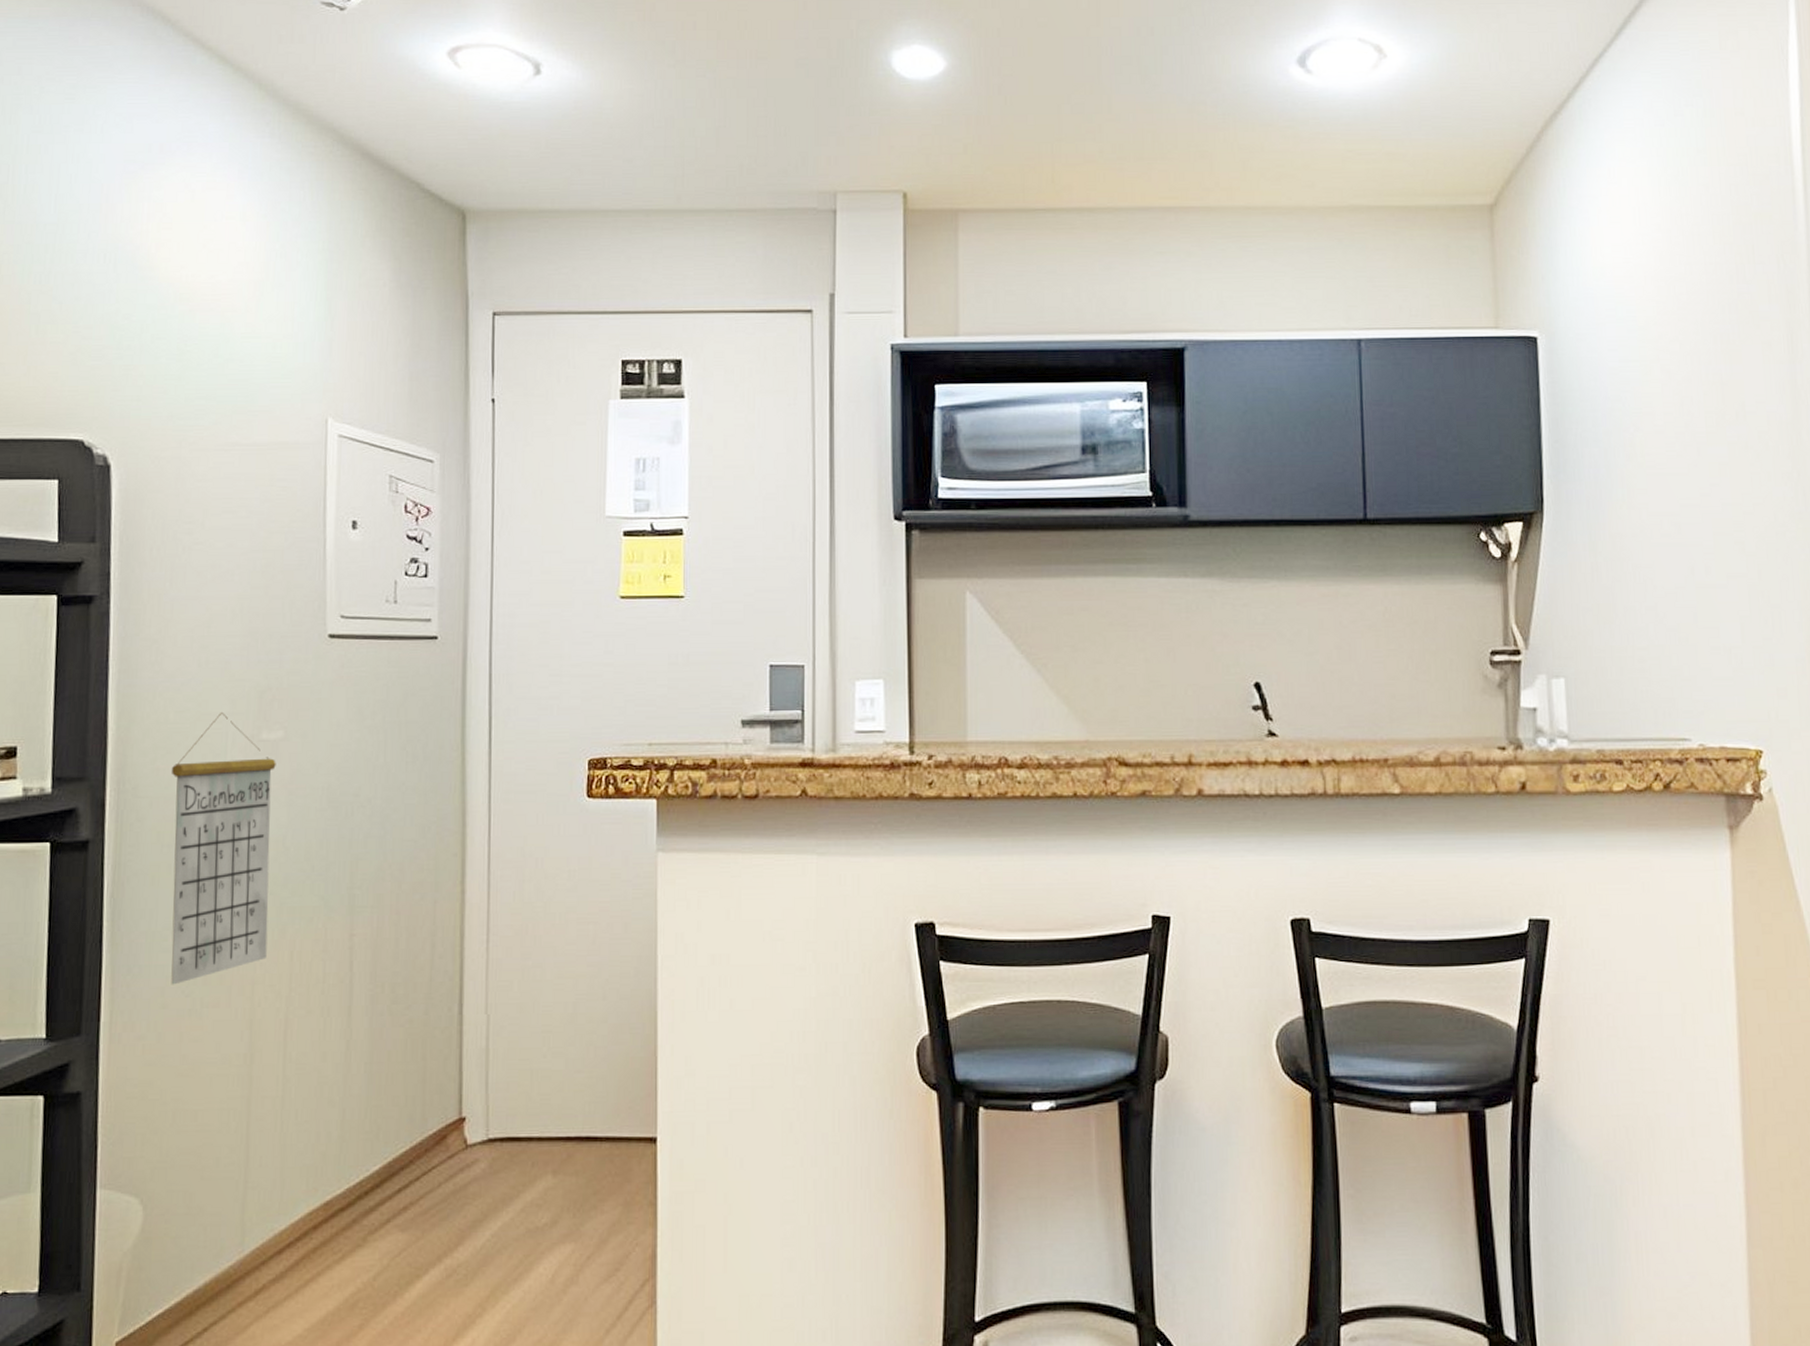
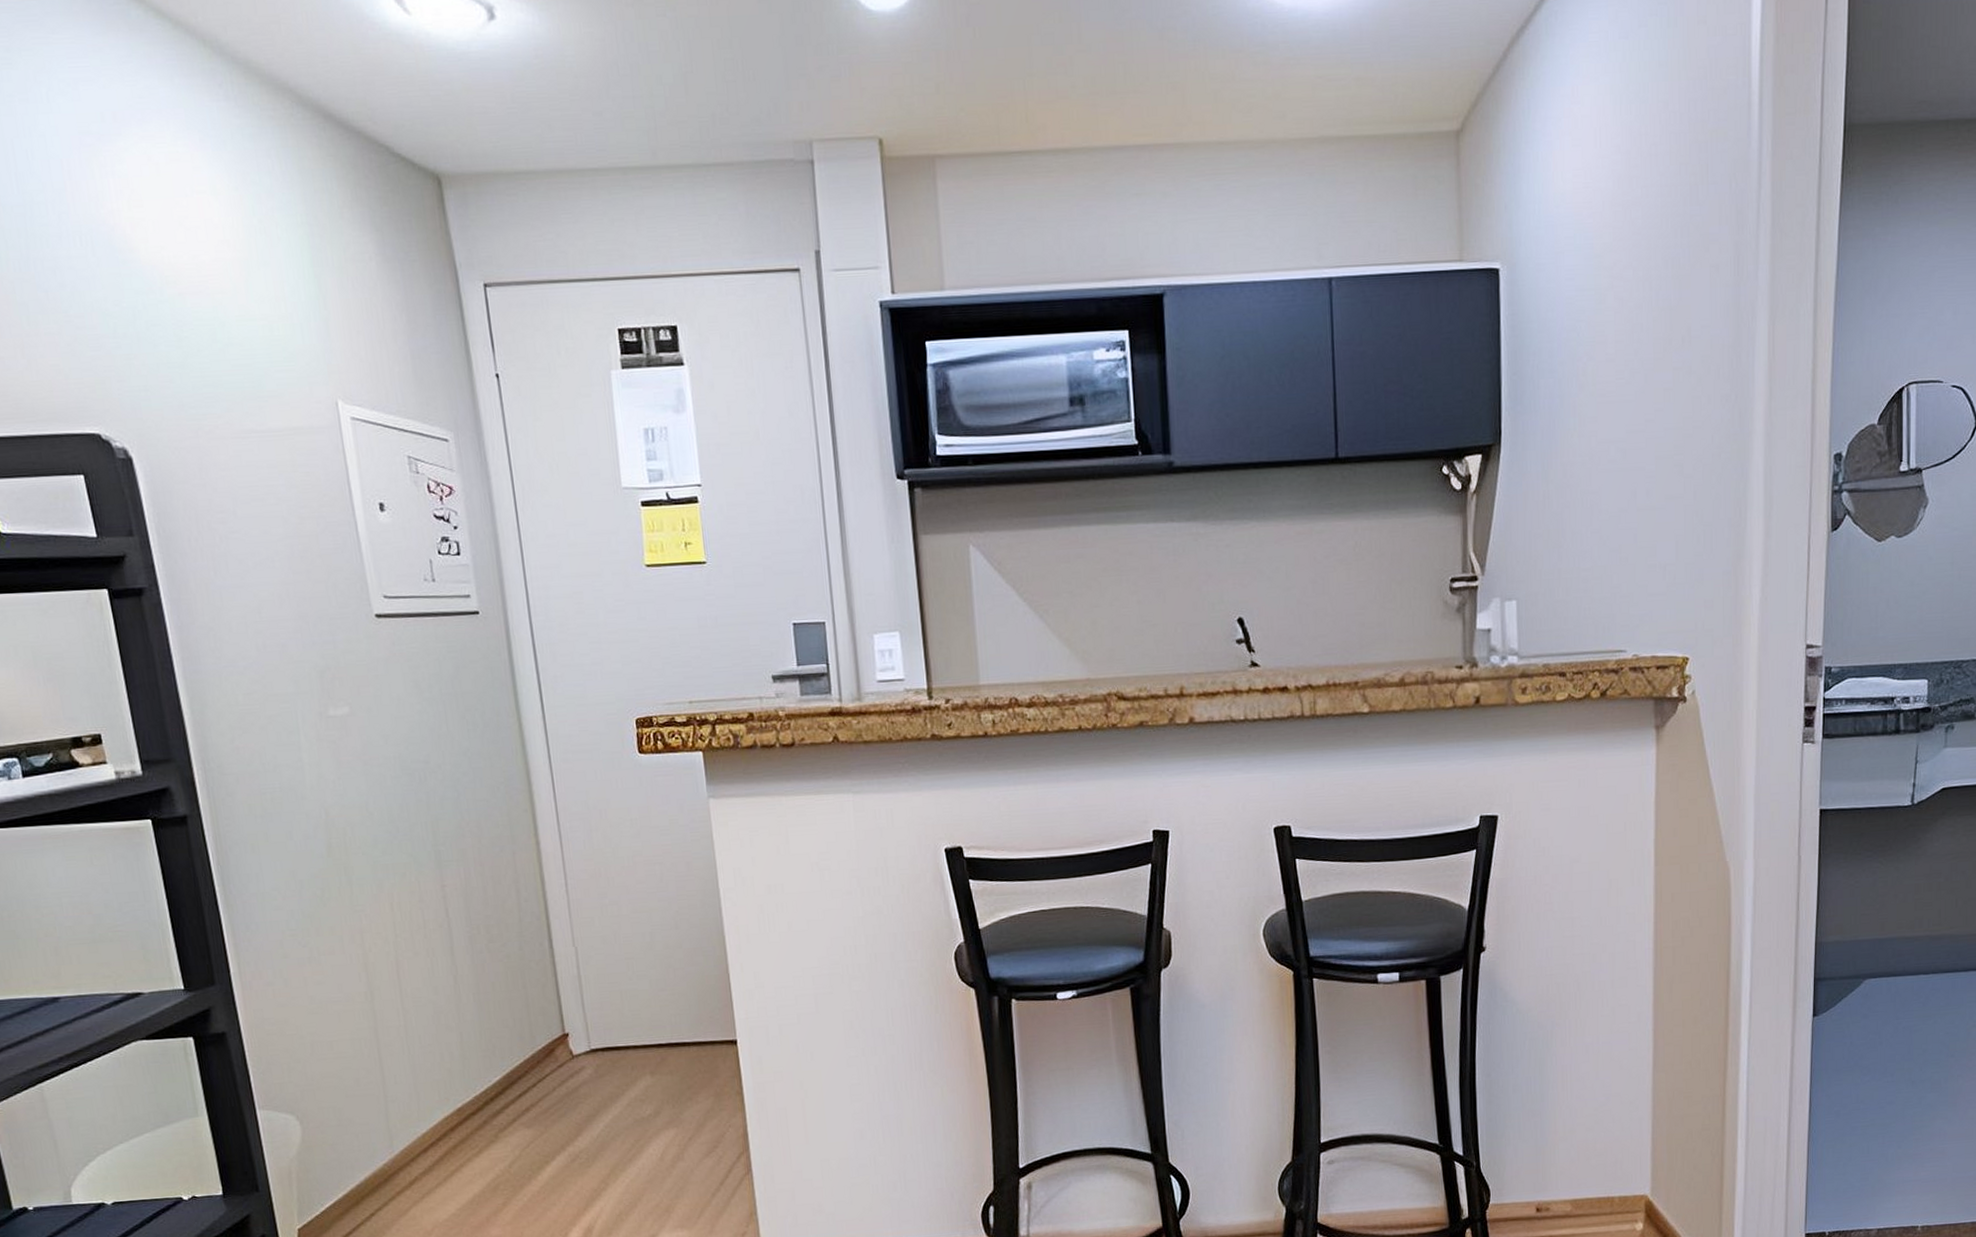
calendar: present [171,711,276,985] -> none [249,692,370,938]

